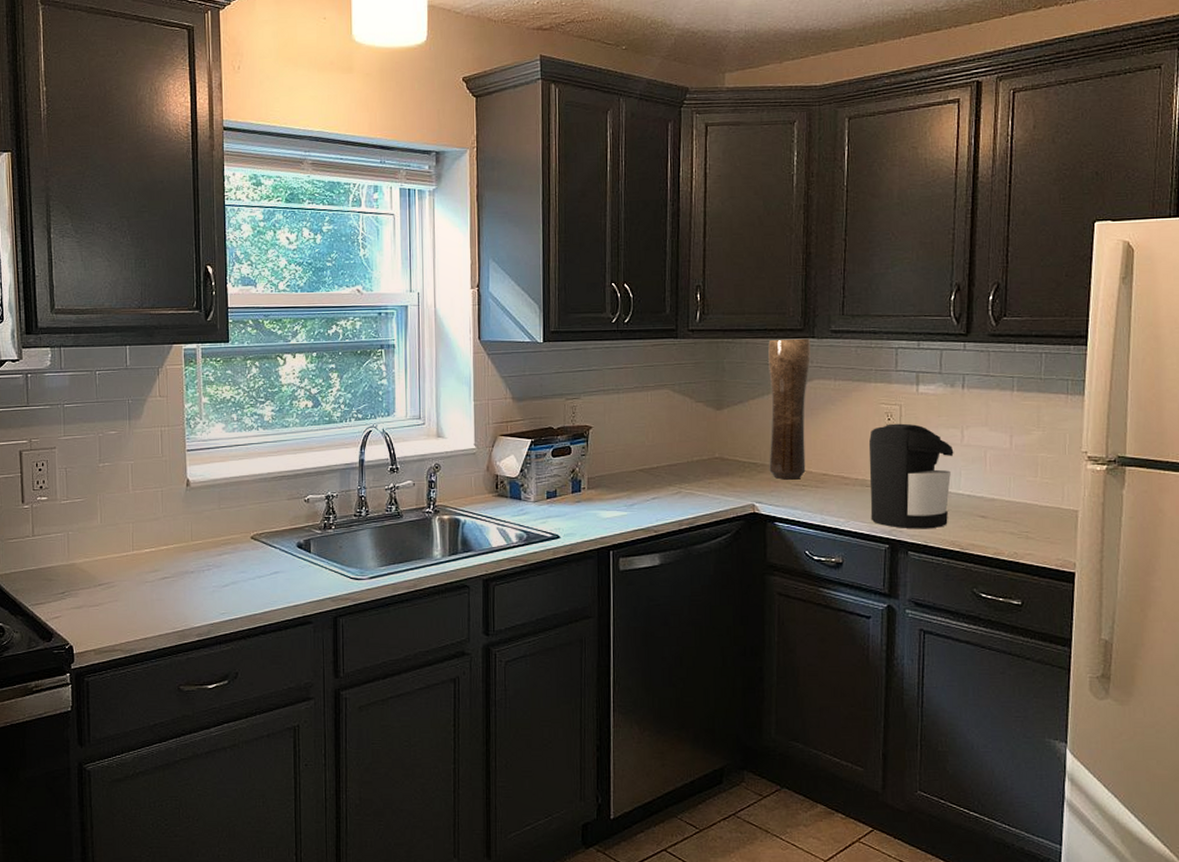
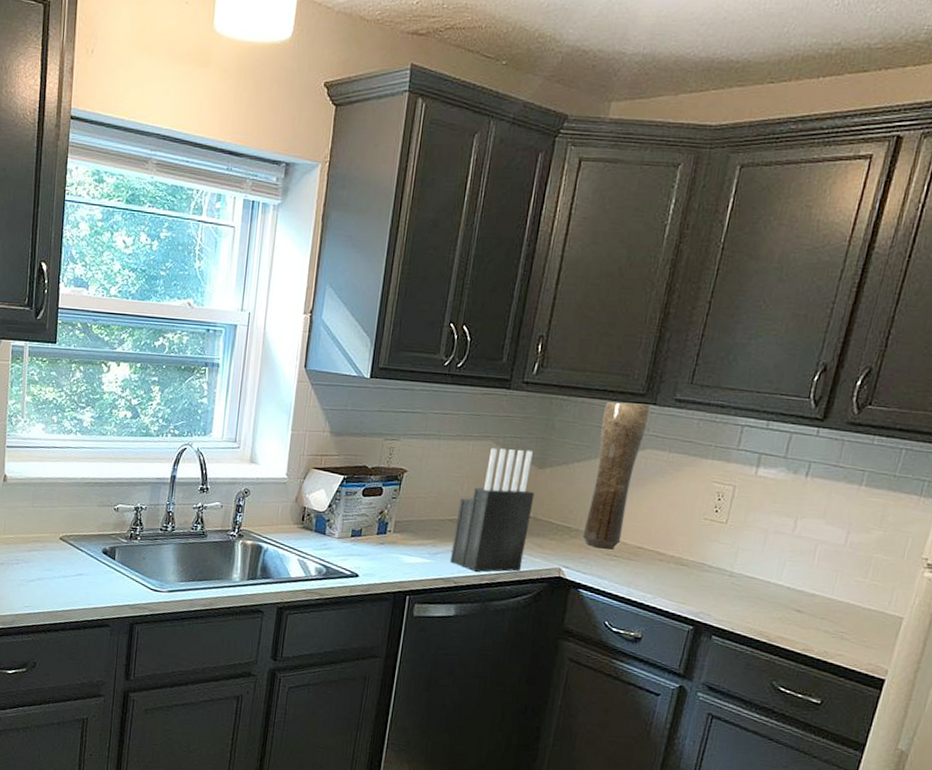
knife block: none [646,393,718,518] -> present [450,448,535,572]
coffee maker: present [868,423,954,529] -> none [679,504,783,616]

